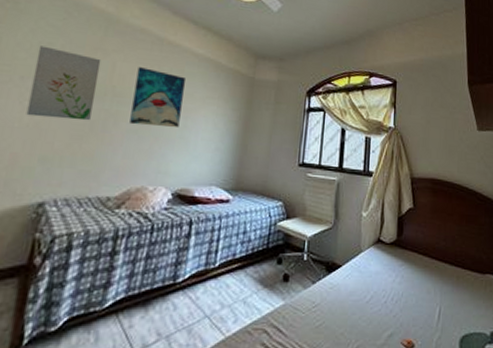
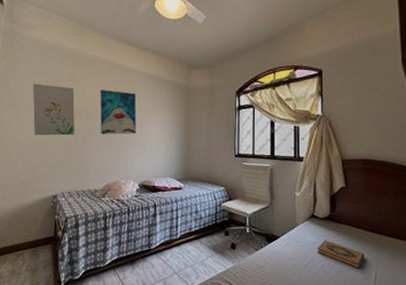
hardback book: none [381,269,430,305] -> present [317,240,365,270]

